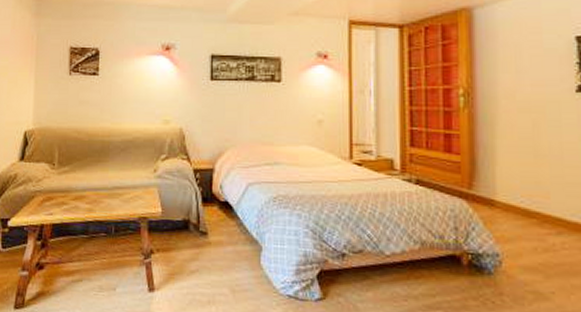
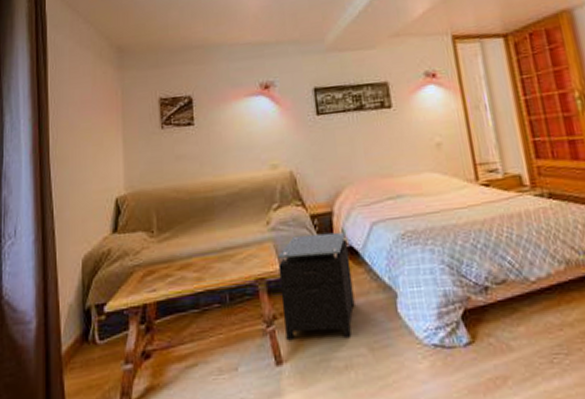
nightstand: none [159,185,224,279] -> present [277,231,355,341]

